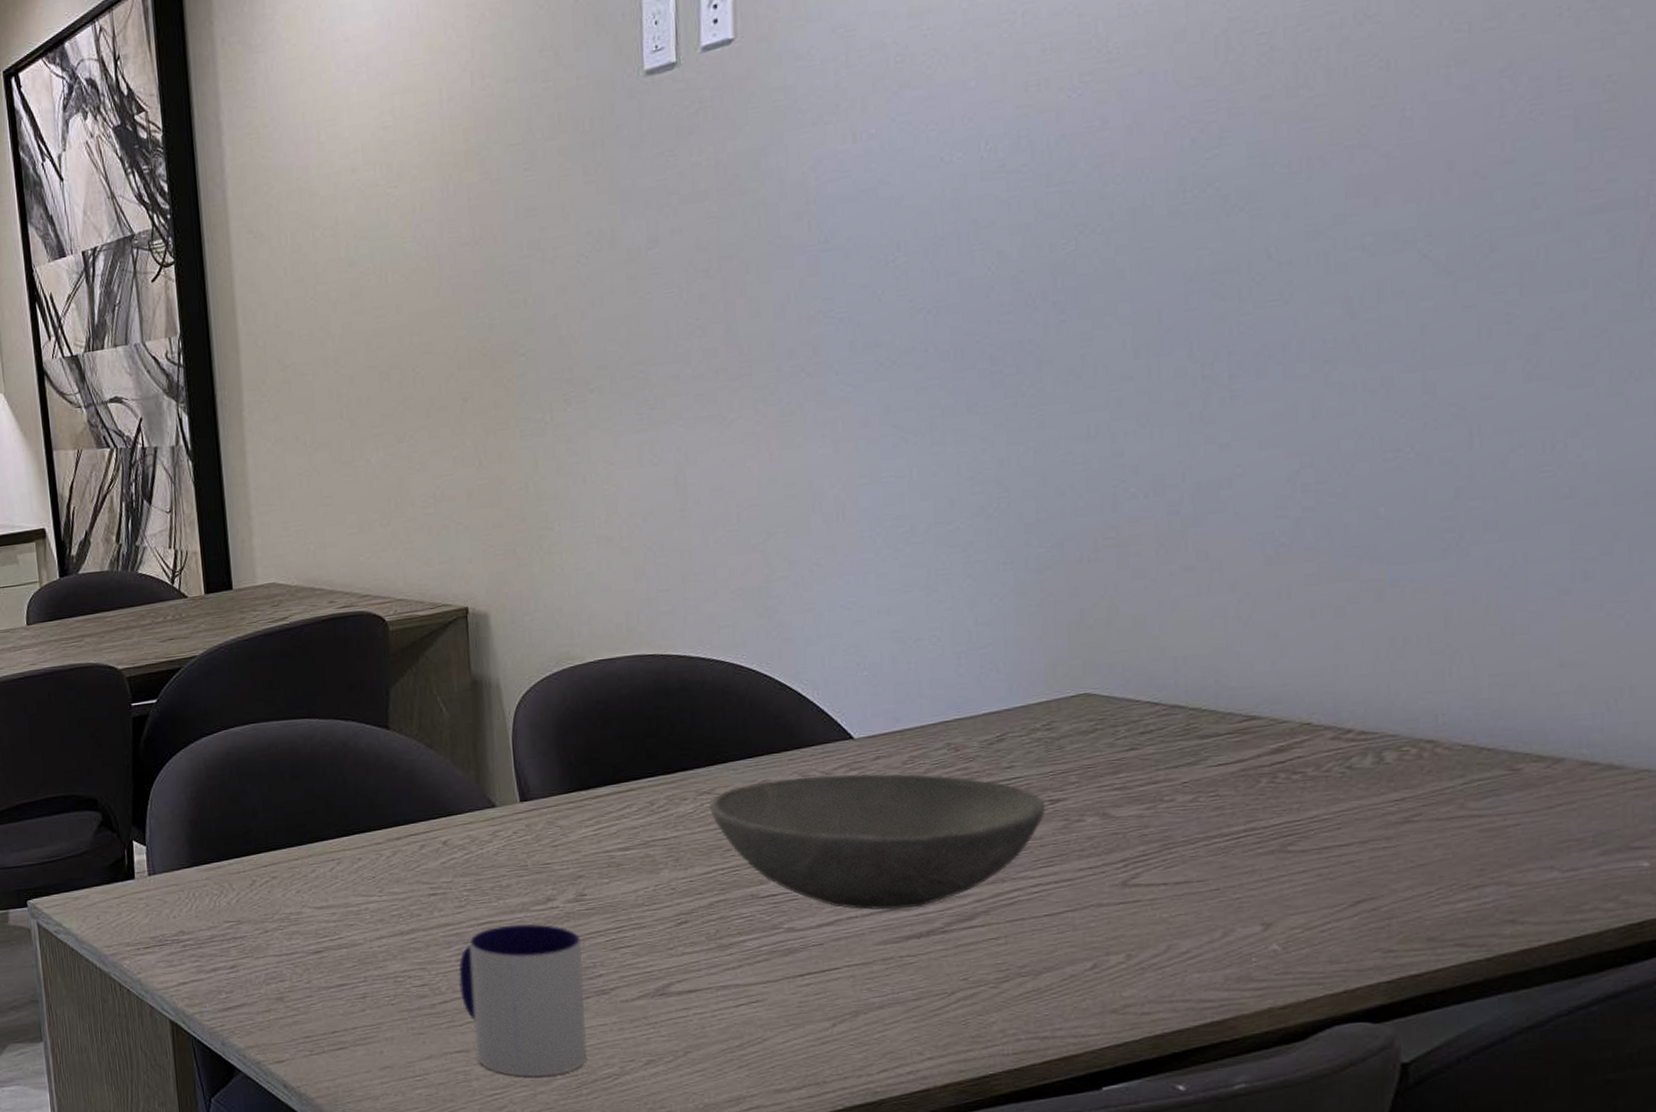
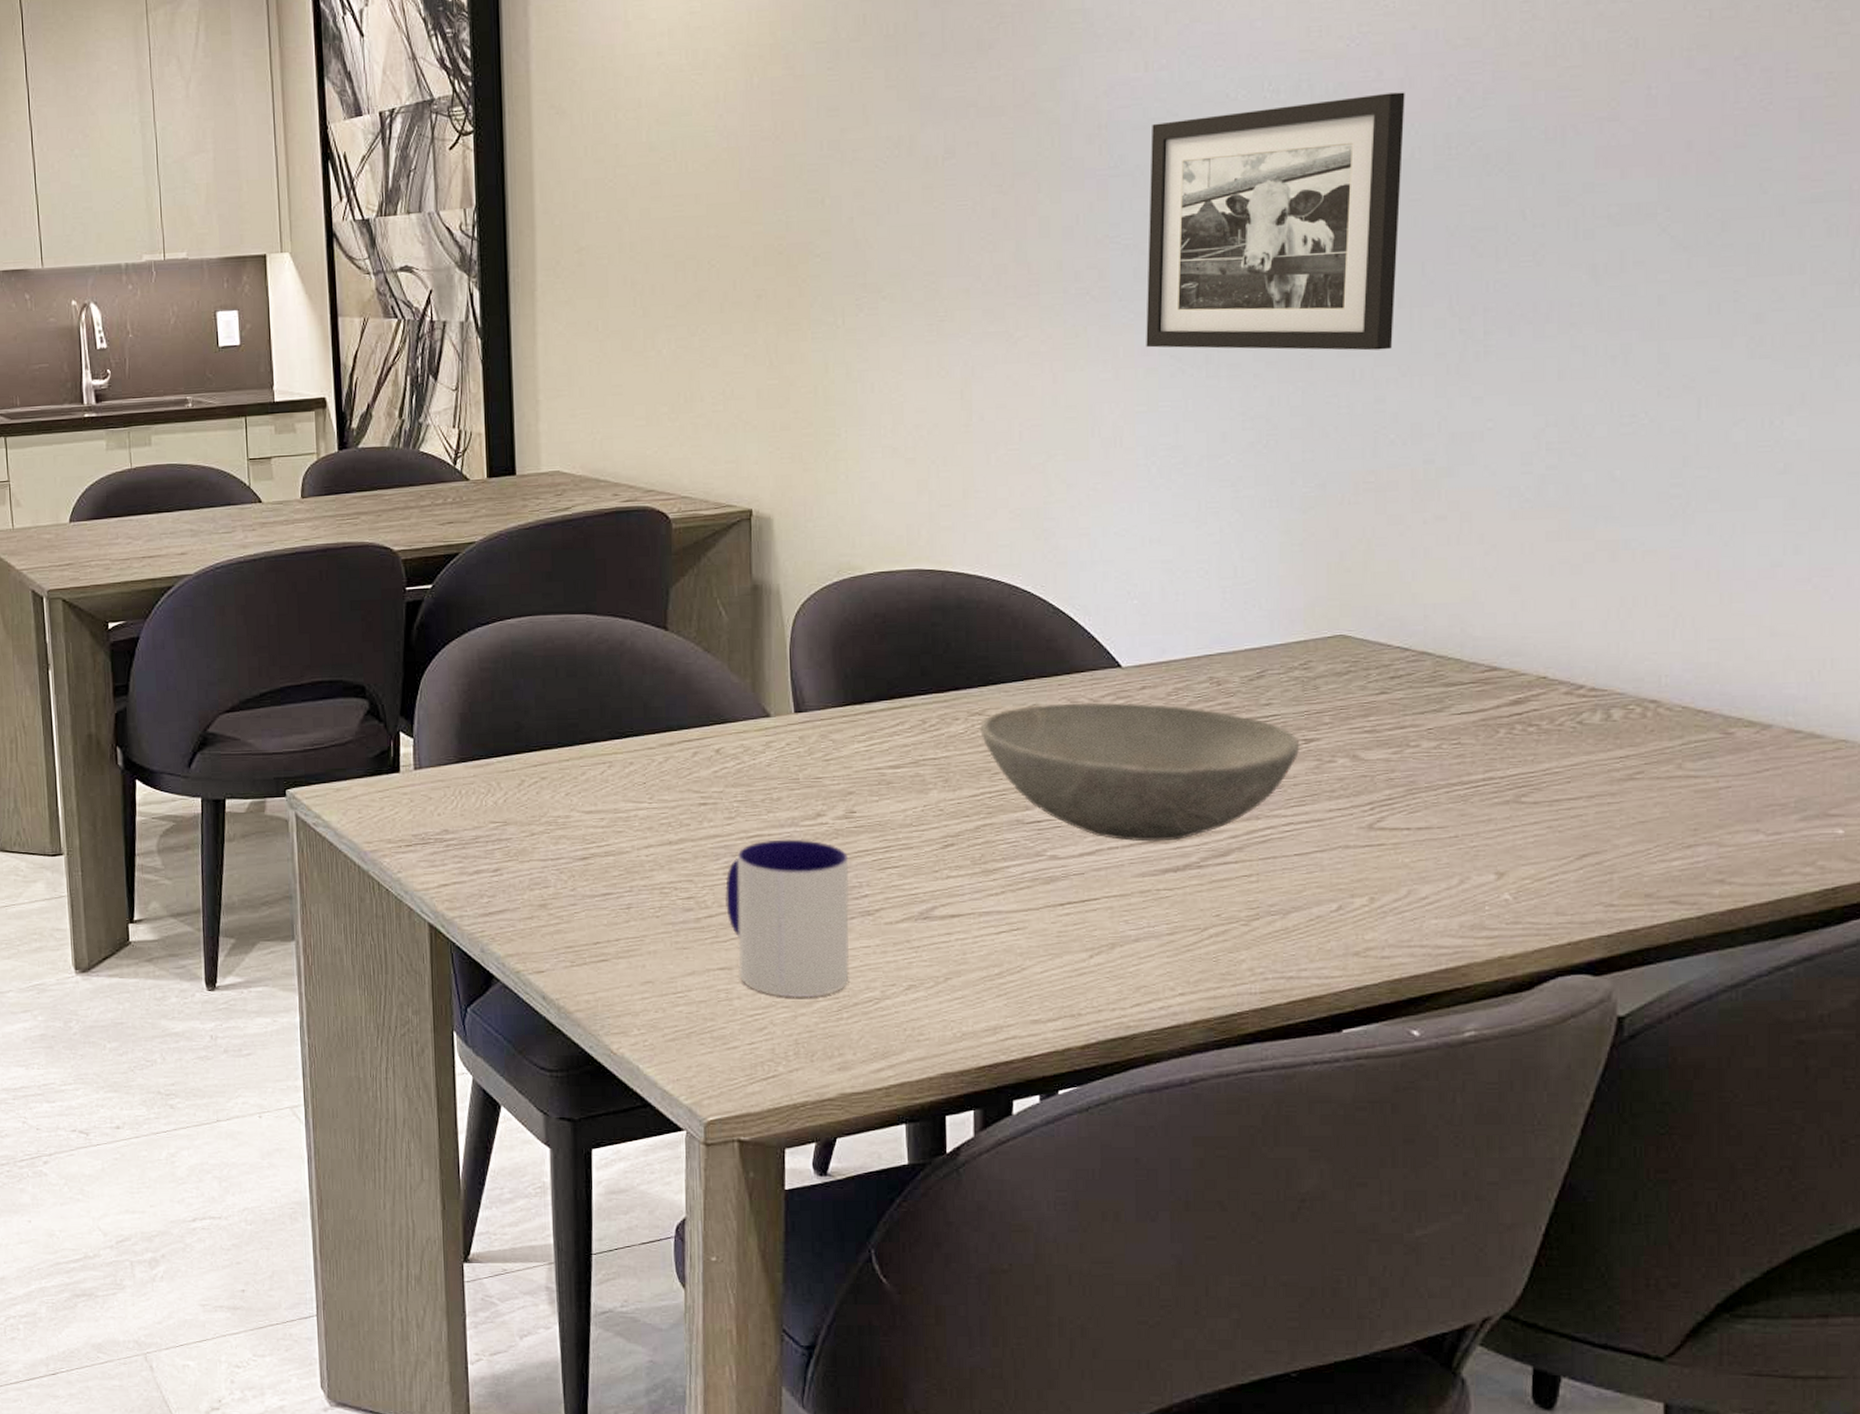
picture frame: none [862,138,1134,419] -> present [1146,92,1405,351]

